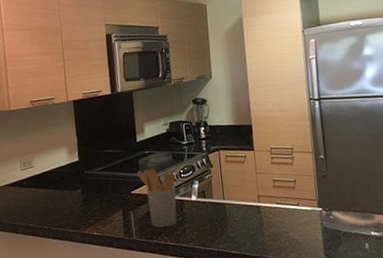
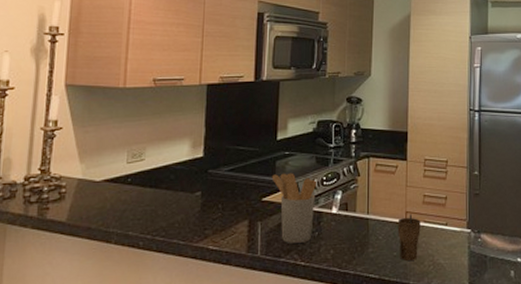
cup: none [251,197,274,238] -> present [397,214,421,261]

